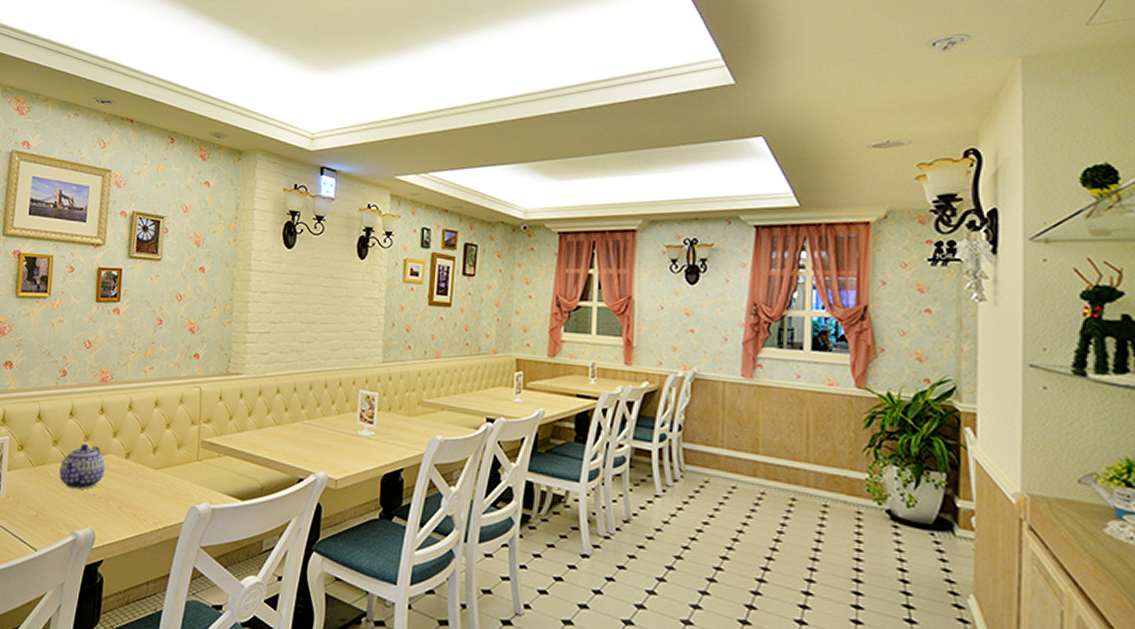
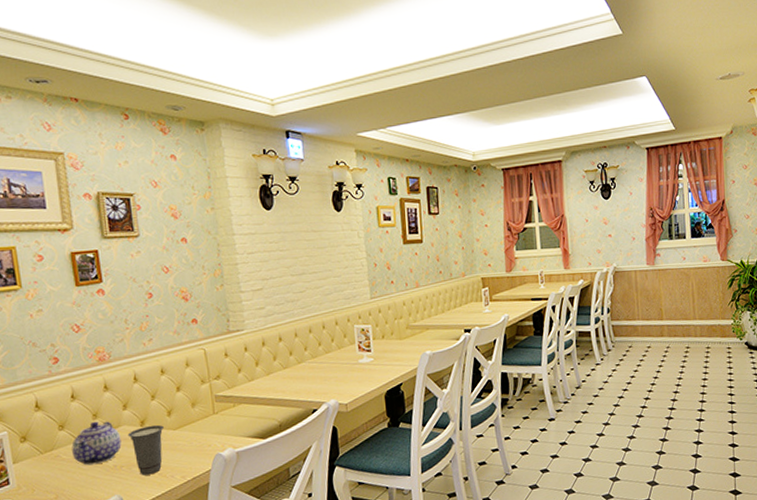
cup: none [112,459,147,513] -> present [127,424,164,476]

